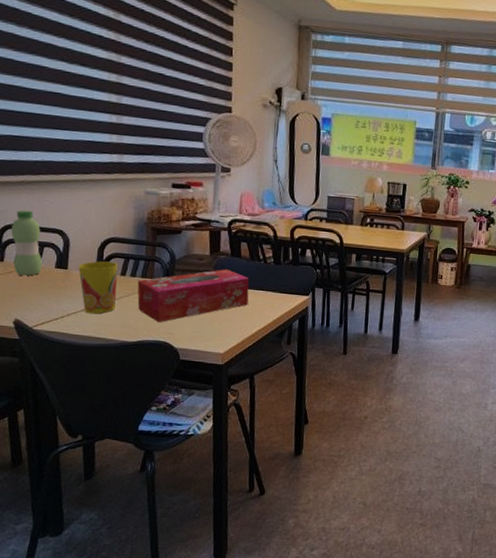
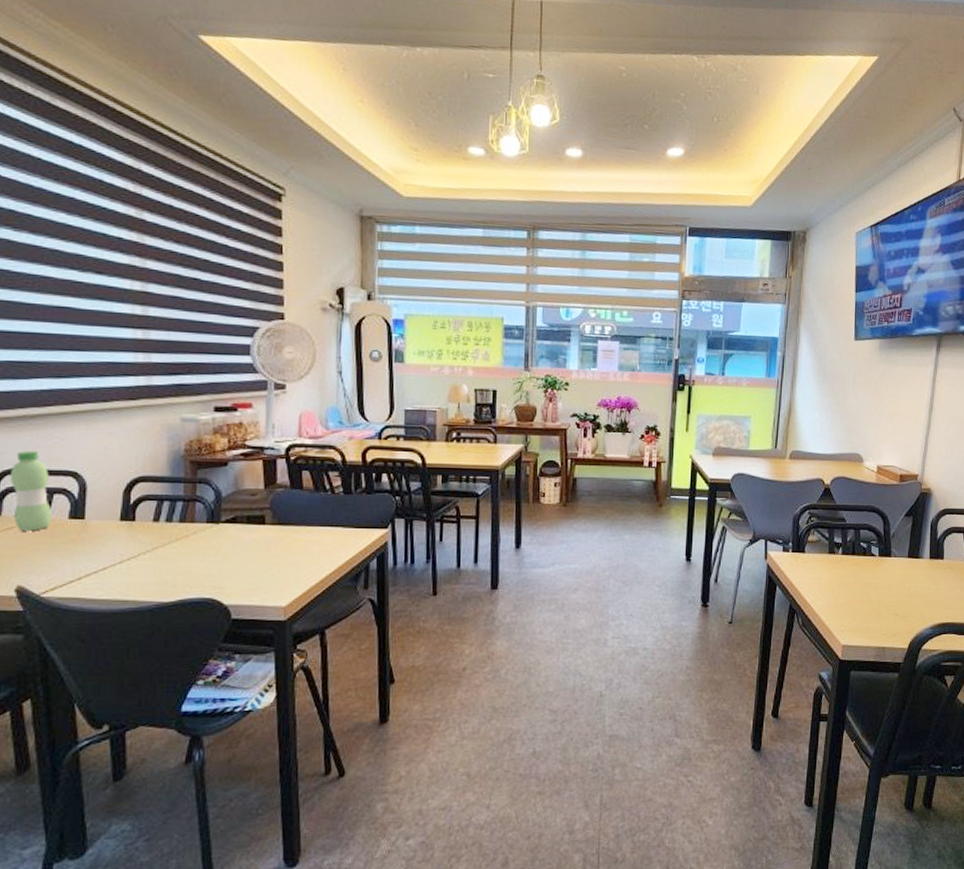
cup: present [78,261,118,314] -> none [99,506,149,572]
tissue box: present [137,268,249,323] -> none [174,503,315,576]

